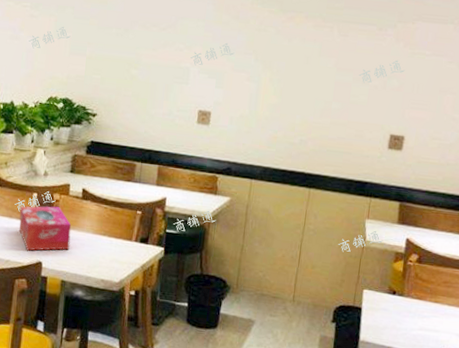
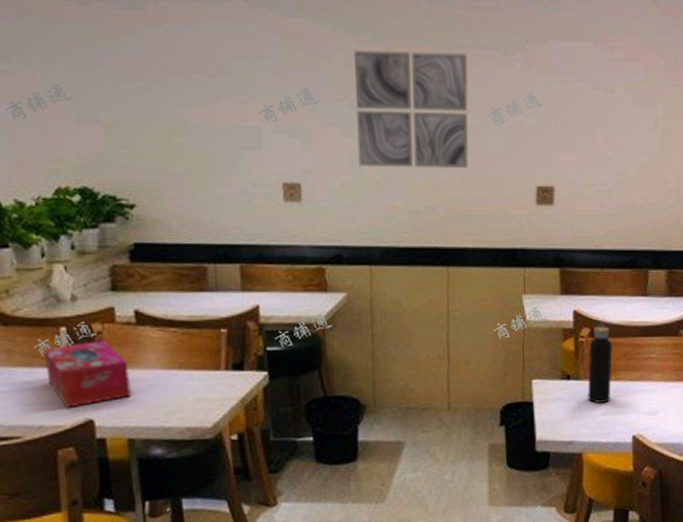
wall art: none [255,18,350,114] -> present [354,49,469,169]
water bottle: none [408,250,436,320] -> present [588,321,612,403]

